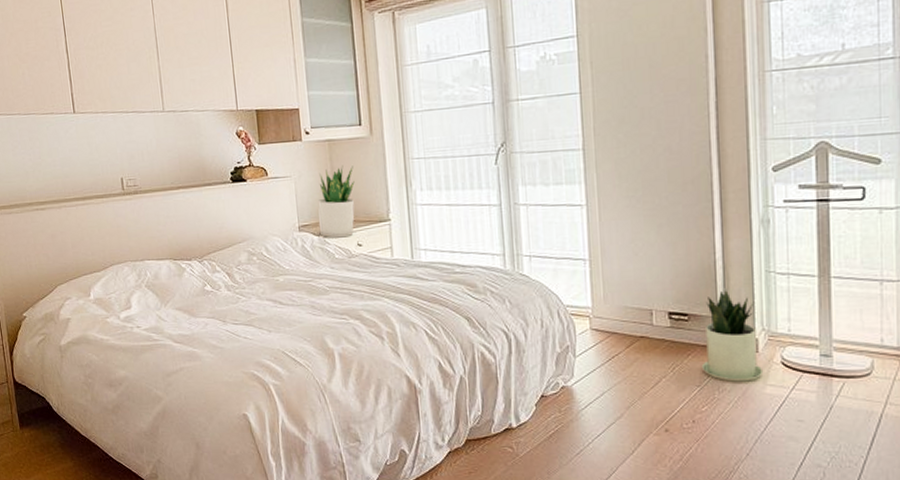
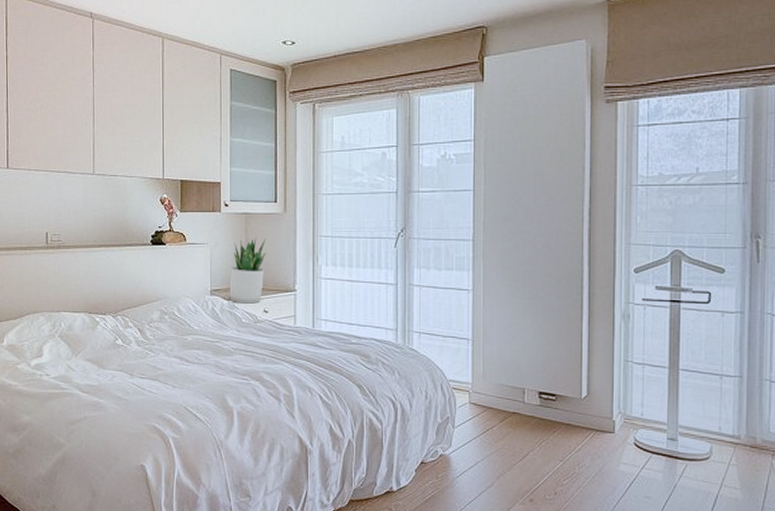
planter: present [701,290,764,382] -> none [564,375,619,459]

